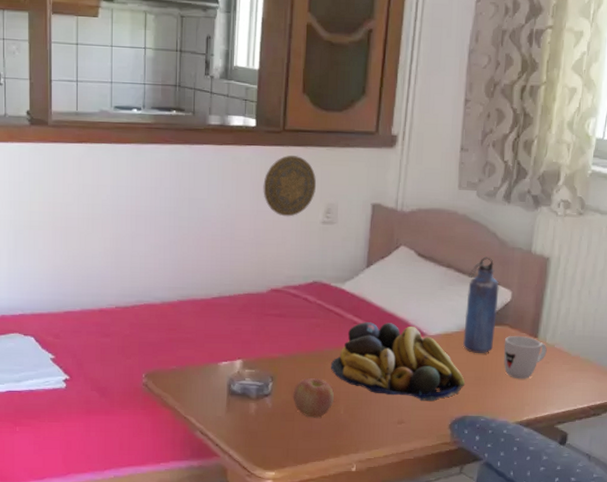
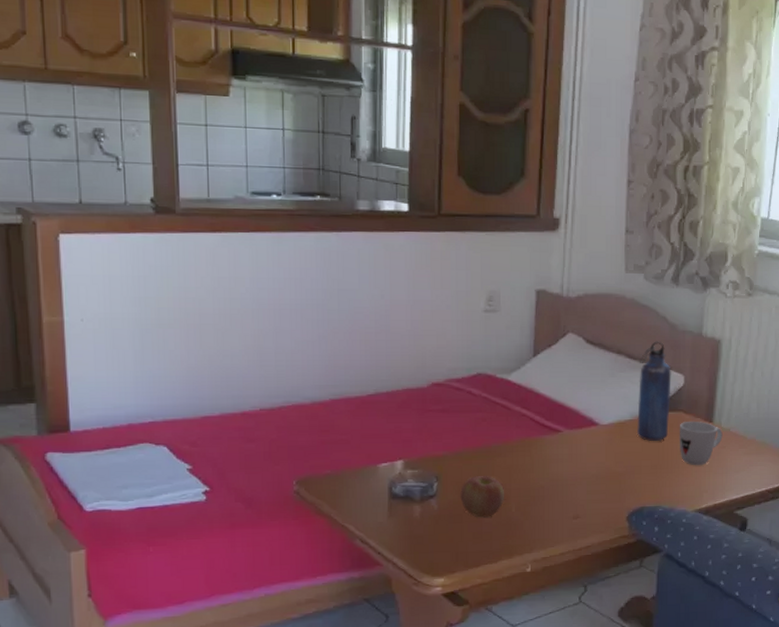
decorative plate: present [263,155,317,217] -> none [419,241,477,306]
fruit bowl: present [330,322,465,401] -> none [499,413,640,493]

